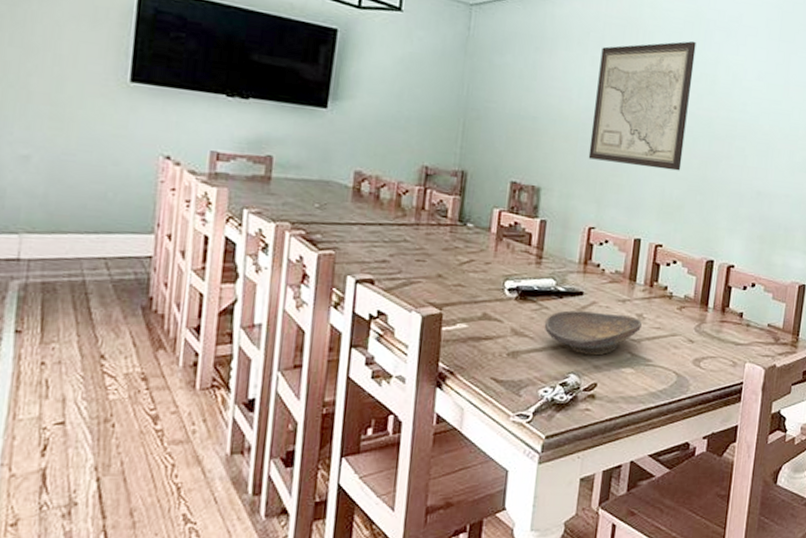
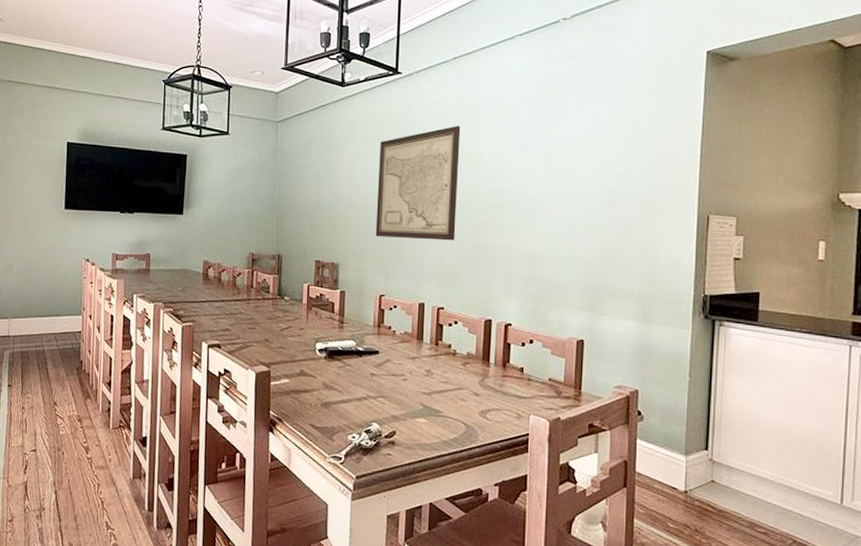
decorative bowl: present [544,310,642,356] -> none [349,367,430,407]

